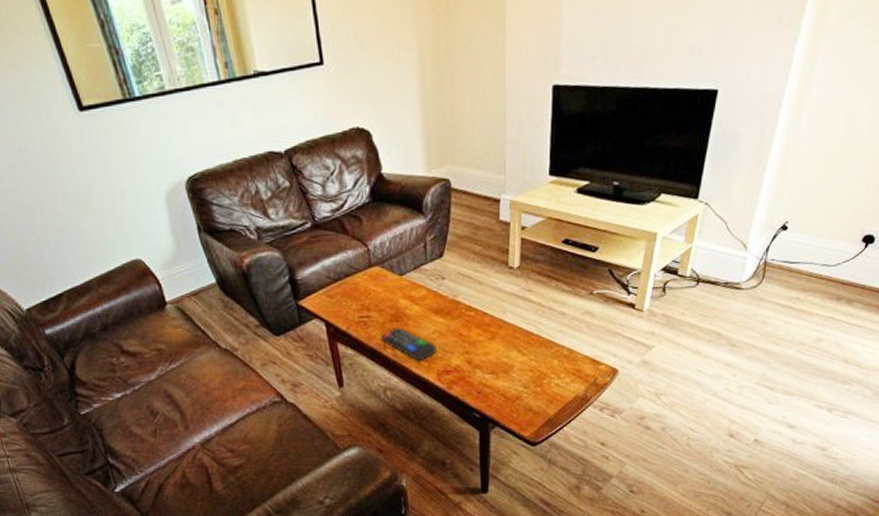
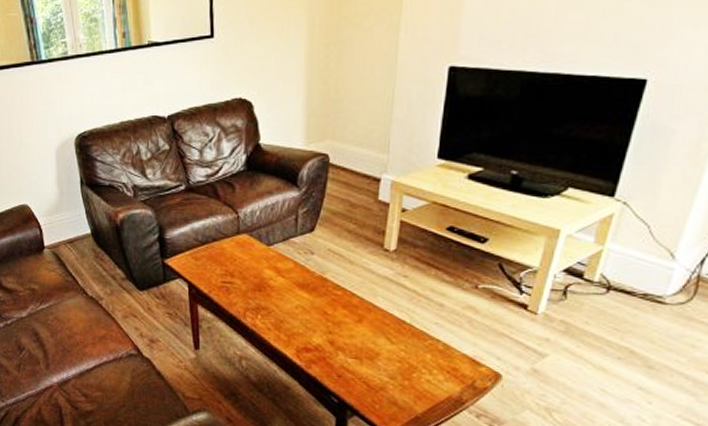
remote control: present [382,327,437,361] -> none [243,297,298,335]

